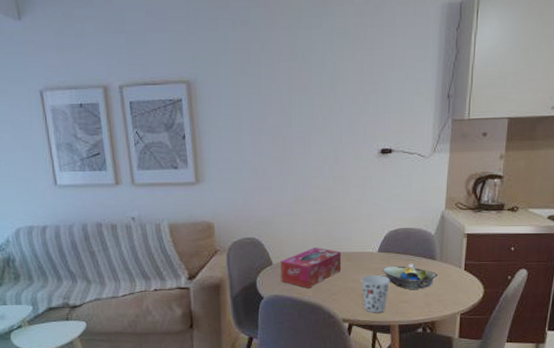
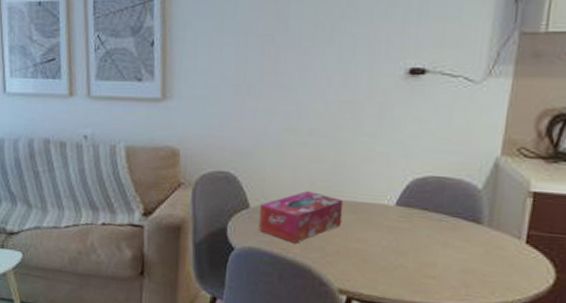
cup: present [361,274,390,313] -> none [368,234,411,288]
decorative bowl: present [383,263,439,289] -> none [401,225,485,262]

